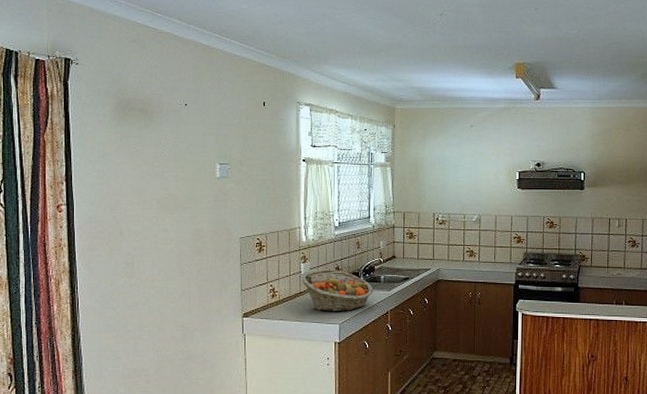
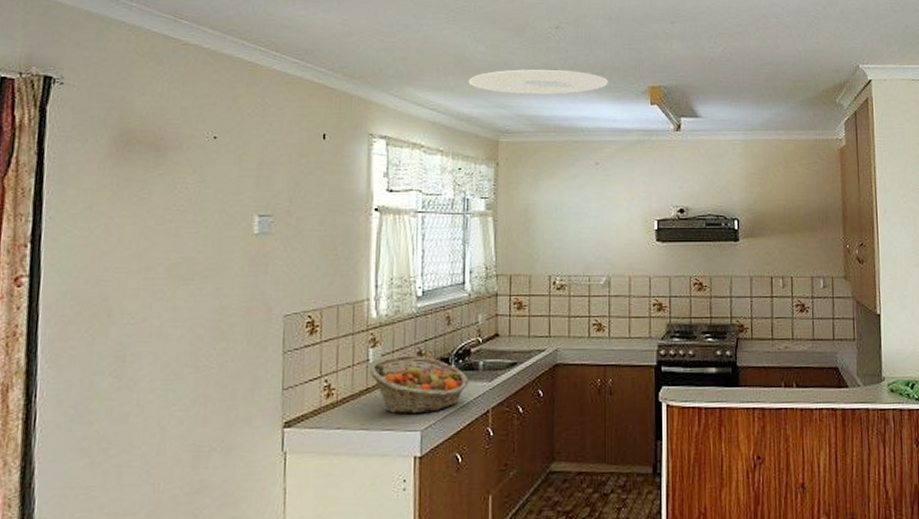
ceiling light: none [371,49,482,70] -> present [468,68,608,95]

